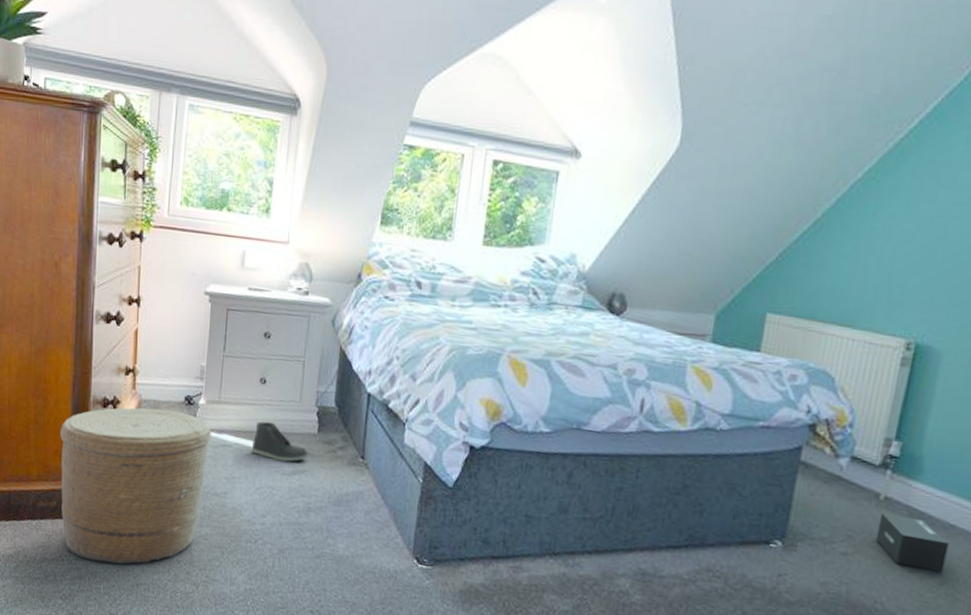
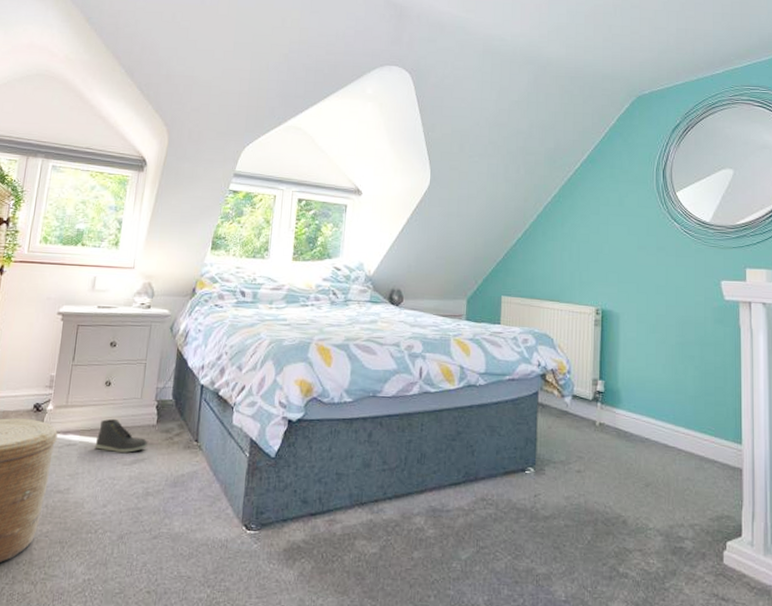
box: present [875,512,950,573] -> none [598,435,648,476]

